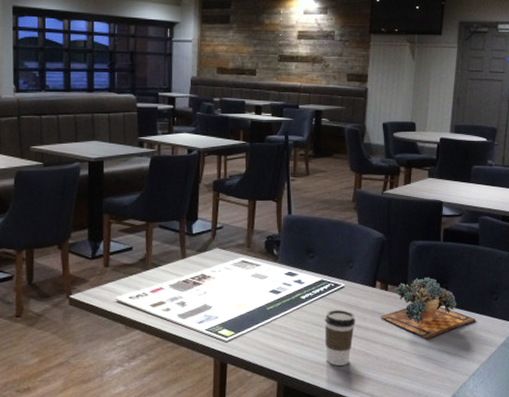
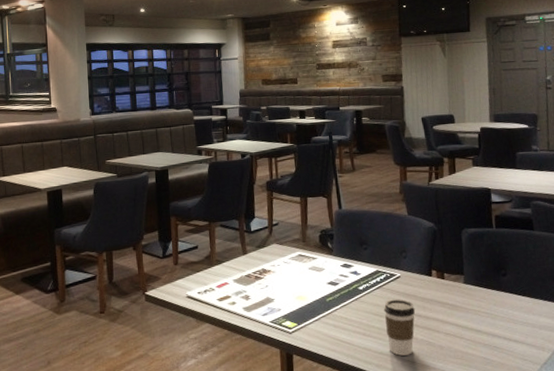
succulent plant: present [380,277,476,339] -> none [439,264,540,327]

